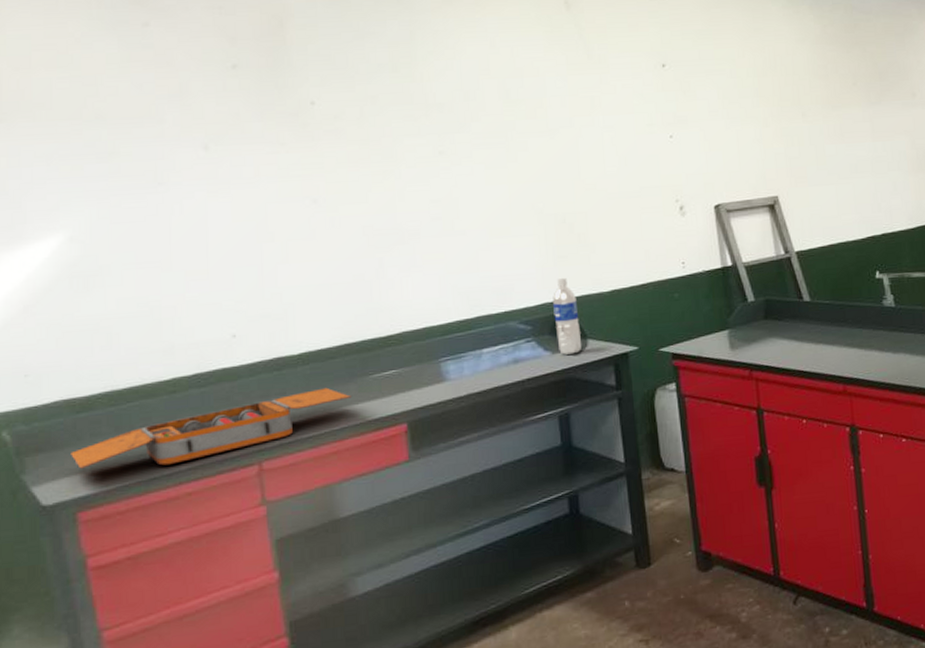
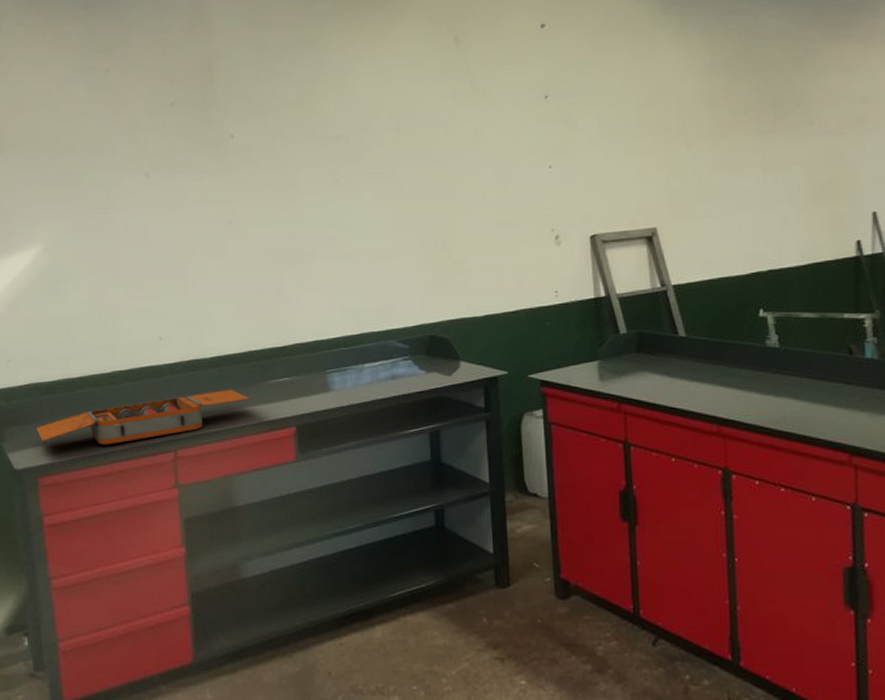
water bottle: present [553,277,581,355] -> none [430,300,454,374]

